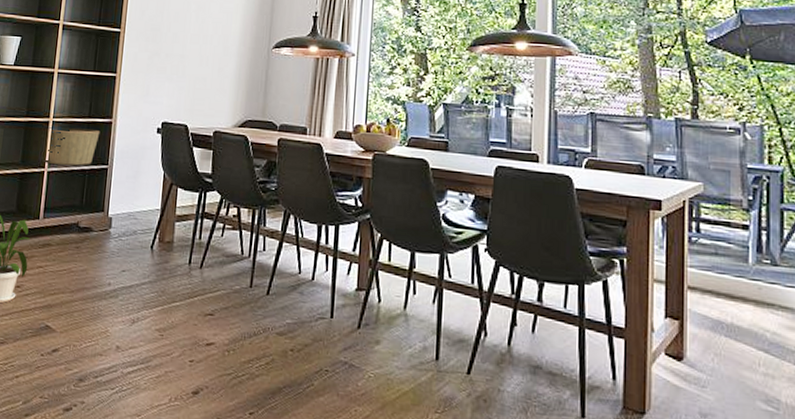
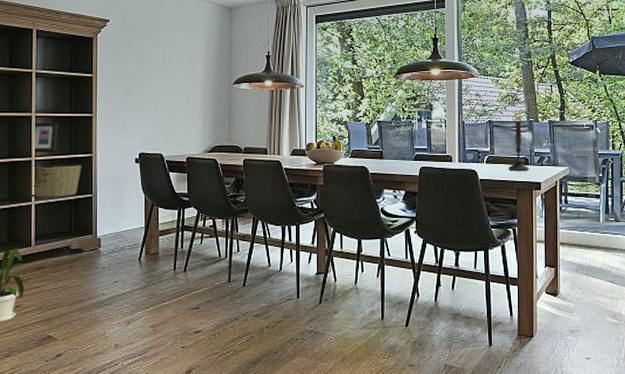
picture frame: none [53,79,81,114] -> present [33,122,59,152]
candle: none [616,114,645,183] -> present [508,120,529,171]

